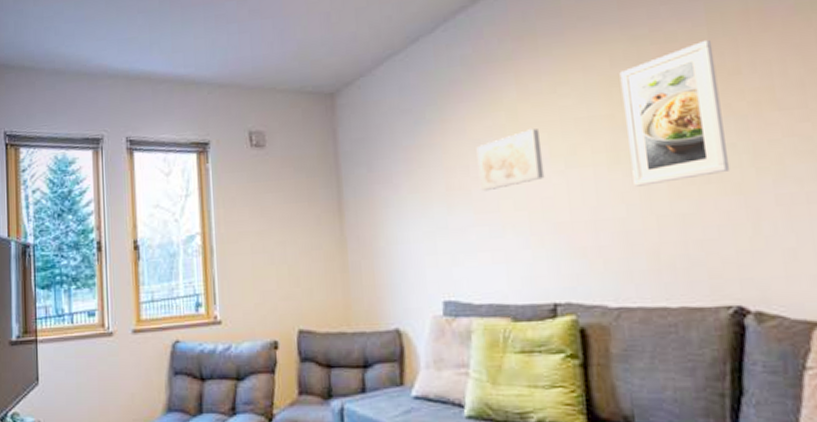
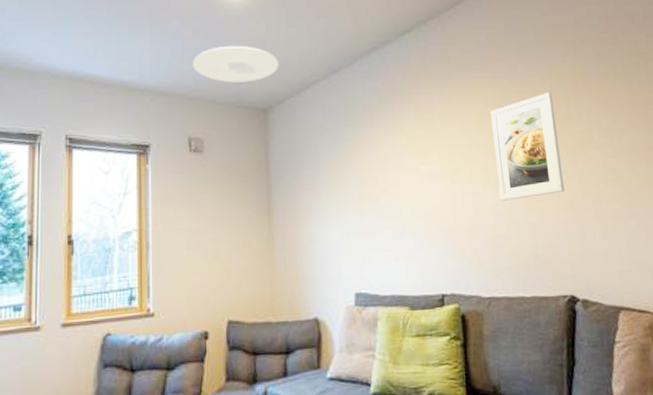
ceiling light: none [250,22,346,67] -> present [193,45,279,83]
wall art: present [476,129,545,192] -> none [384,151,436,200]

